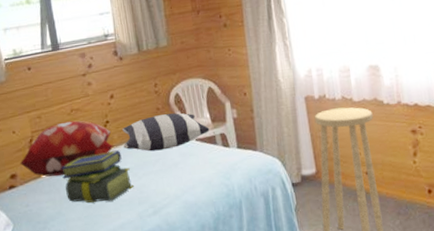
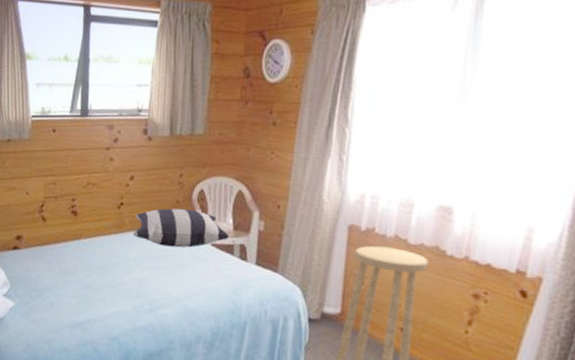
decorative pillow: present [20,120,115,177] -> none [27,194,124,249]
stack of books: present [60,151,134,203] -> none [65,234,135,287]

